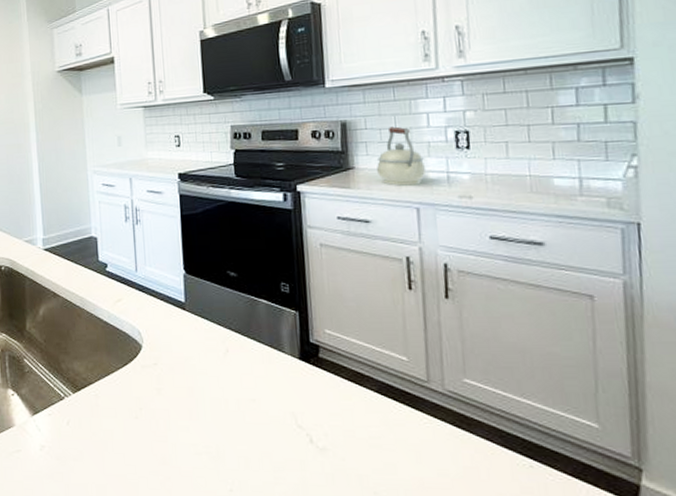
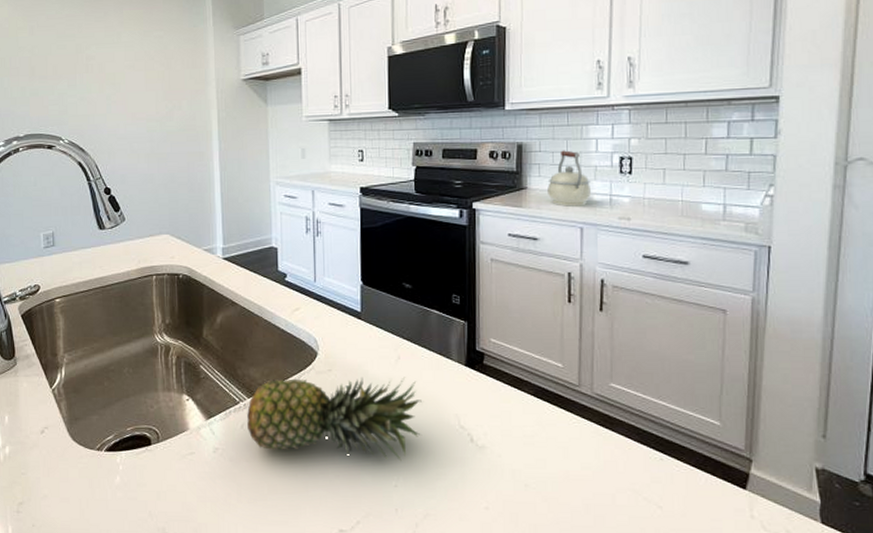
fruit: none [72,372,256,464] -> present [247,378,423,462]

